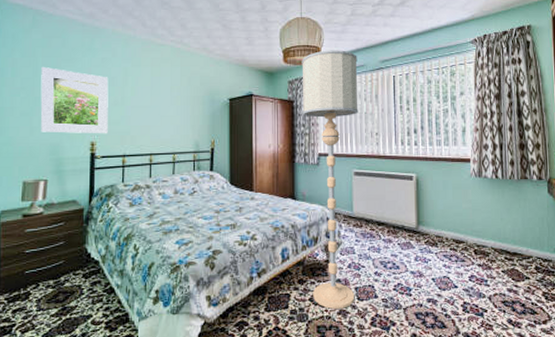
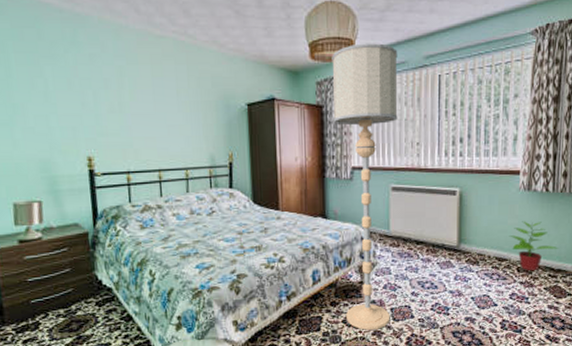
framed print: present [40,66,109,134] -> none [15,64,107,148]
potted plant: none [464,205,512,254] -> present [509,221,558,271]

